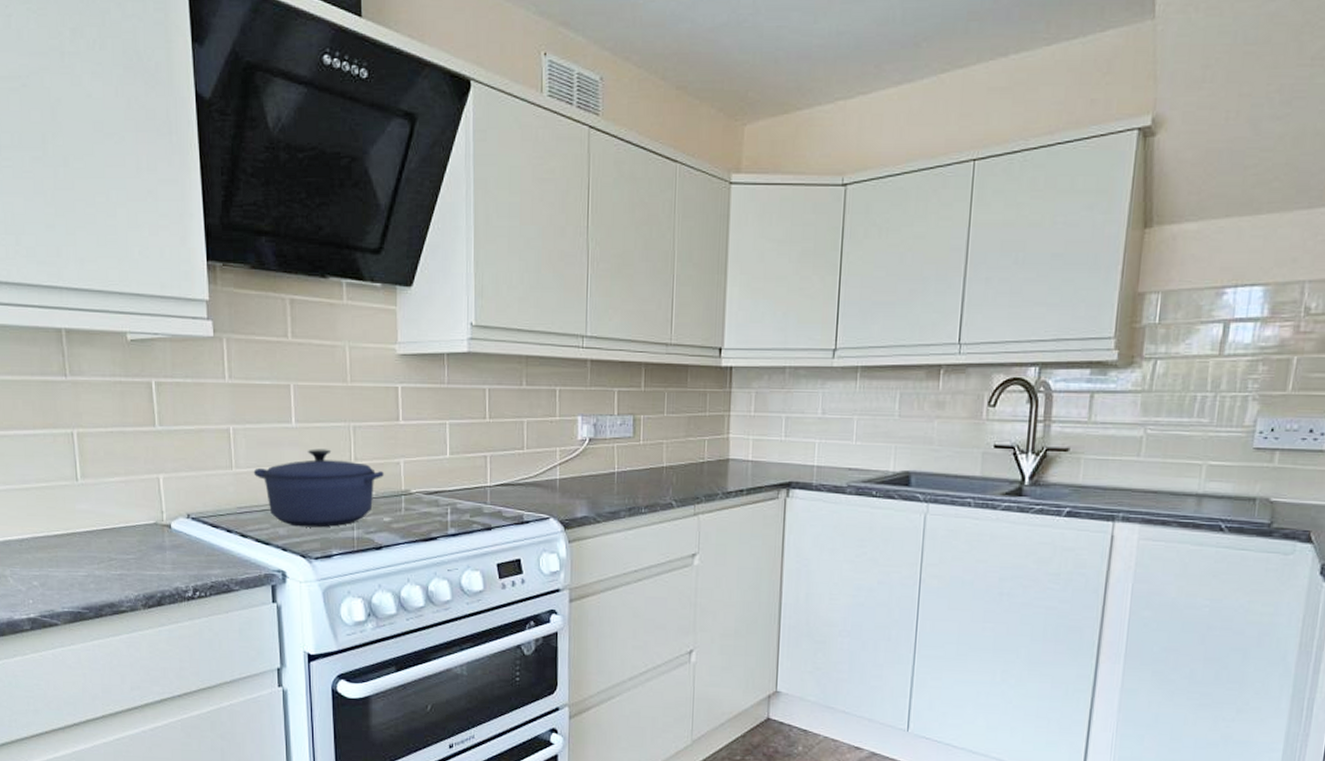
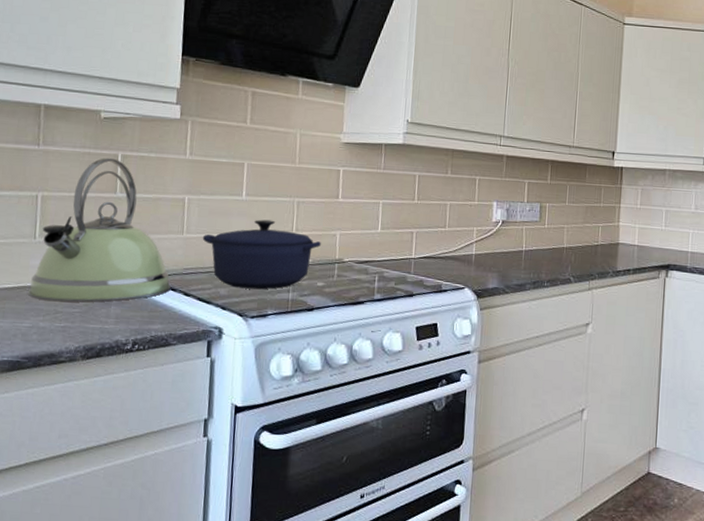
kettle: none [78,386,226,549] -> present [27,158,171,303]

